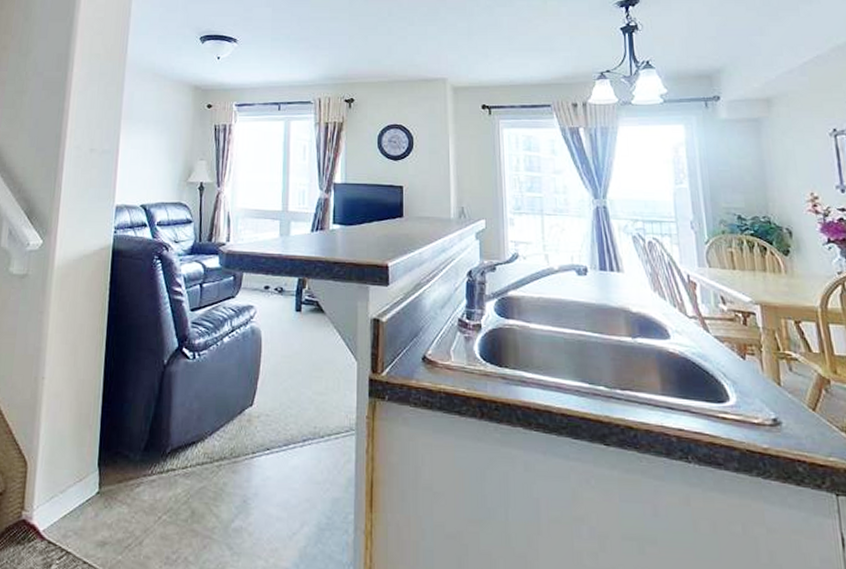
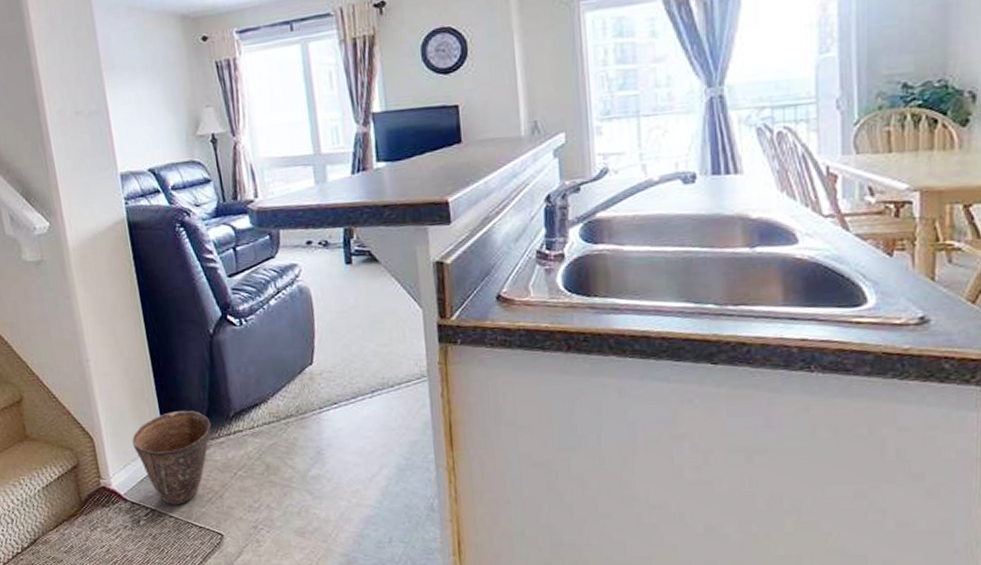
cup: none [65,442,147,550] -> present [132,411,212,506]

